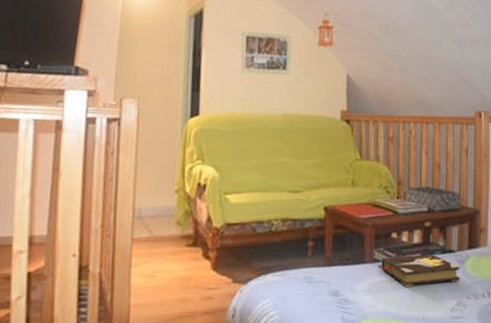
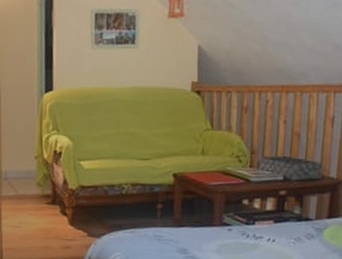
hardback book: present [380,254,460,287] -> none [229,221,317,251]

